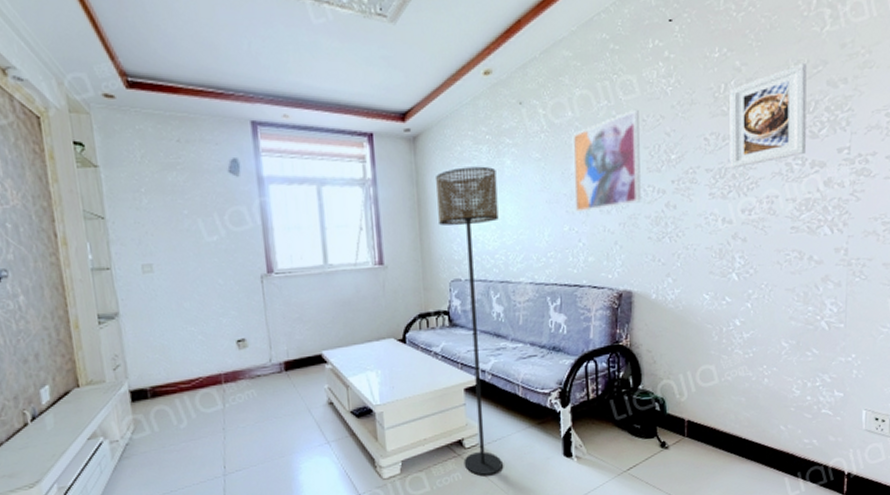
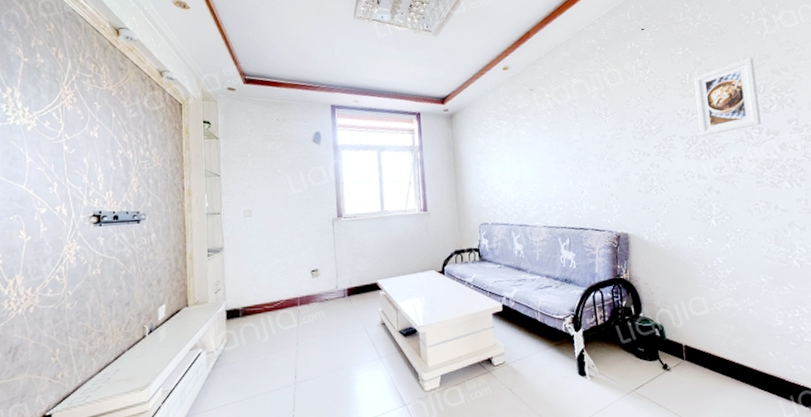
floor lamp: present [436,166,503,476] -> none [468,136,526,391]
wall art: present [572,109,642,213] -> none [572,93,631,171]

